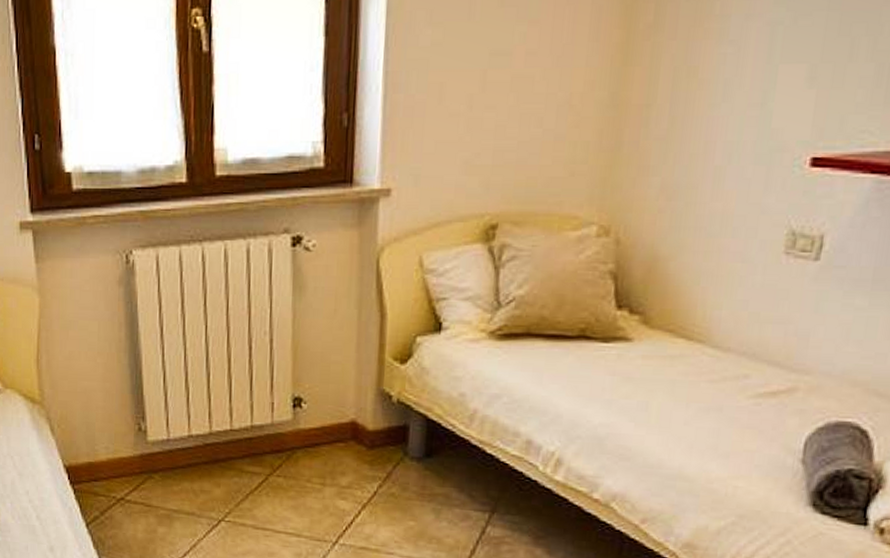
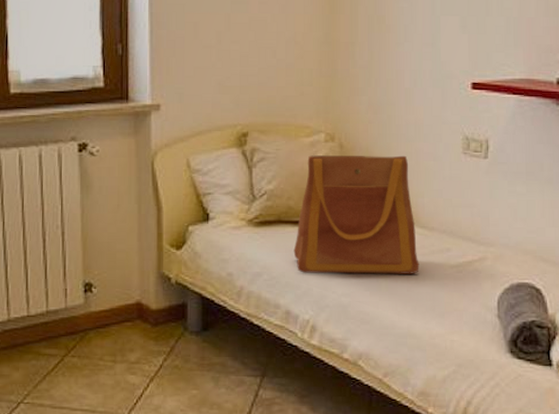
tote bag: none [542,254,706,405] -> present [293,155,419,274]

